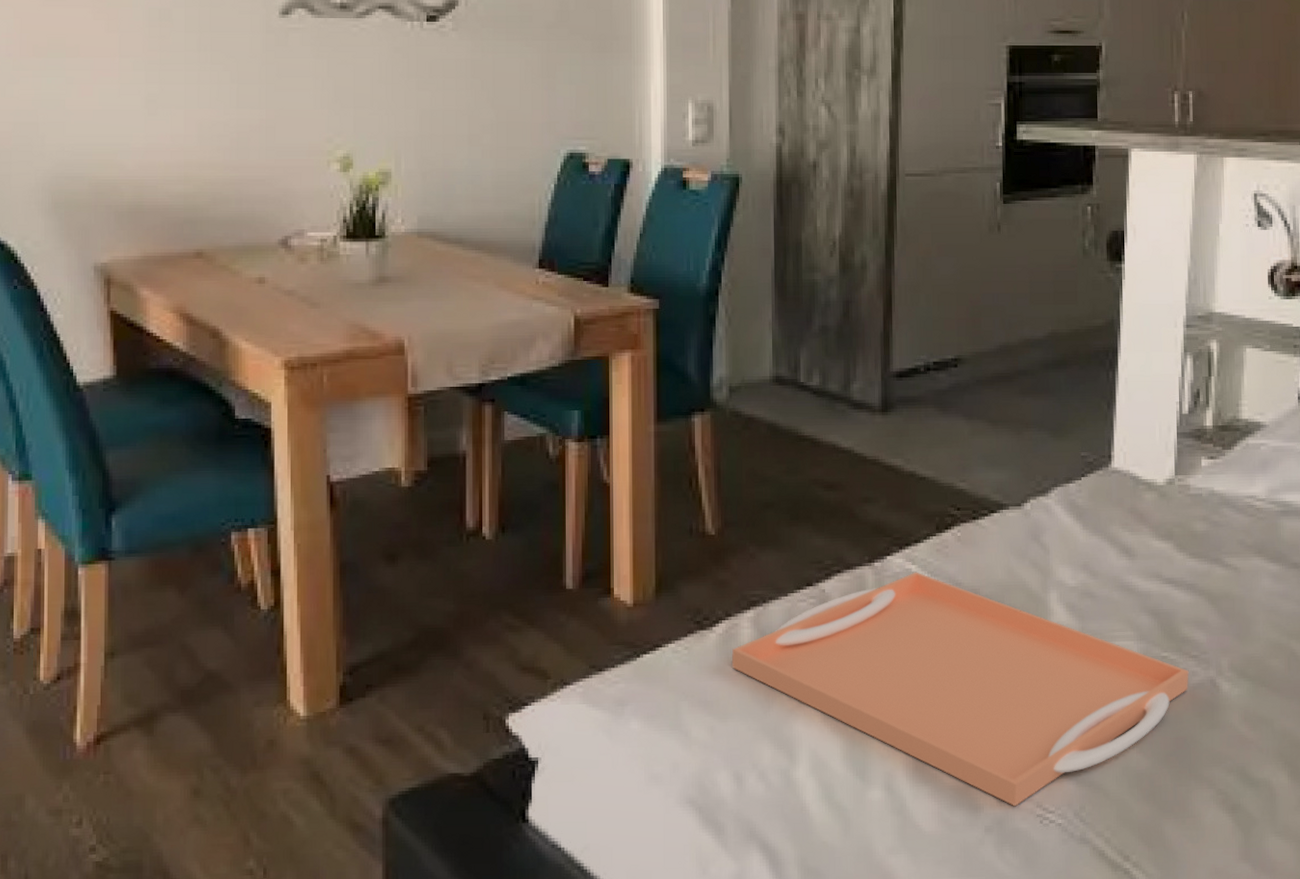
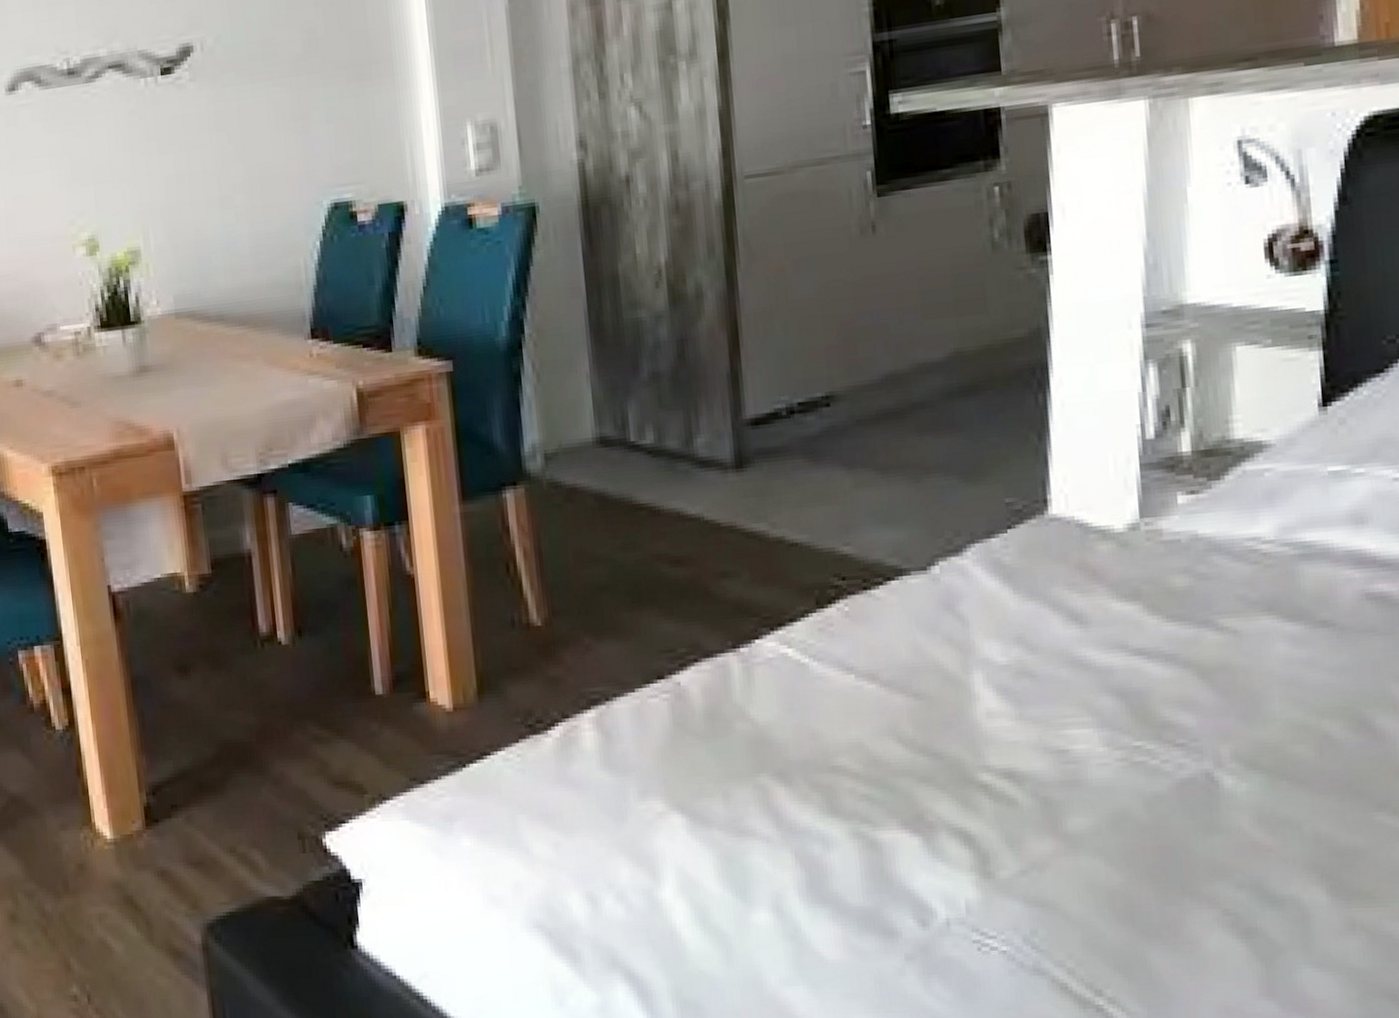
serving tray: present [732,572,1189,806] -> none [573,656,1175,930]

